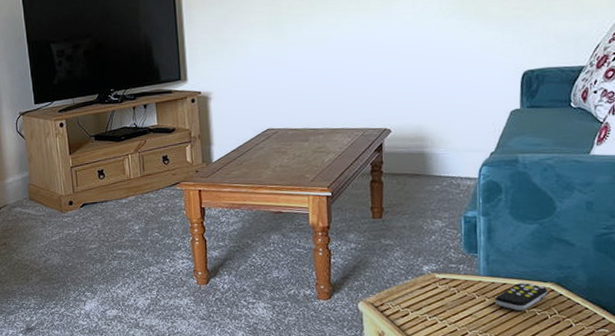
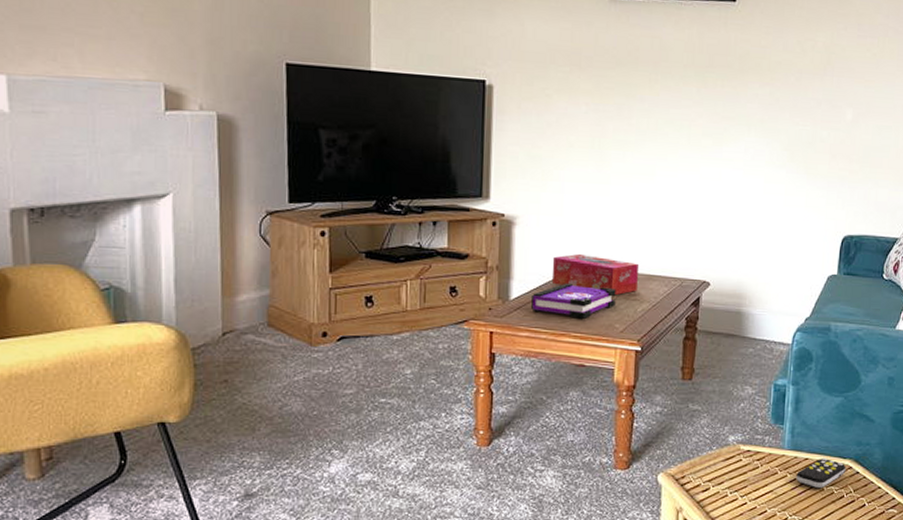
board game: none [230,143,304,173] -> present [531,282,616,319]
tissue box: none [245,117,323,149] -> present [552,253,638,295]

